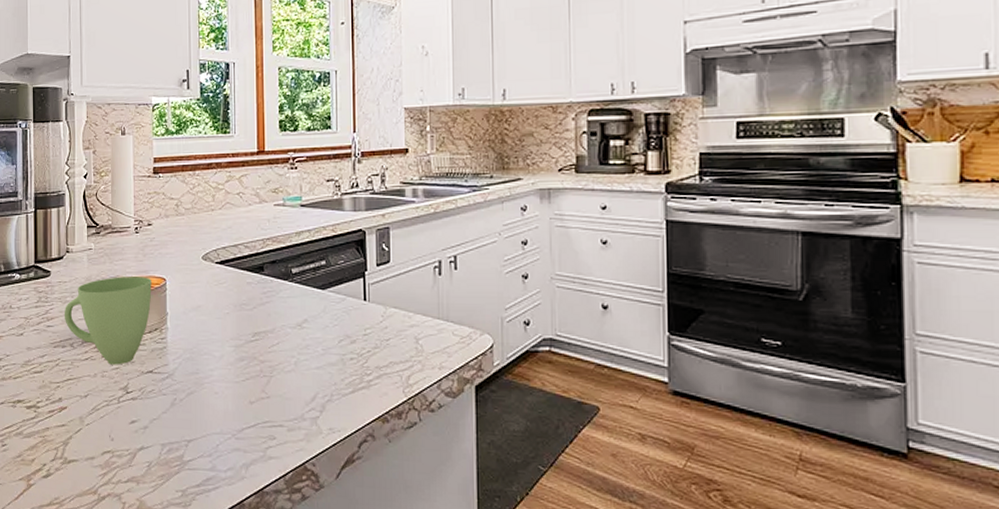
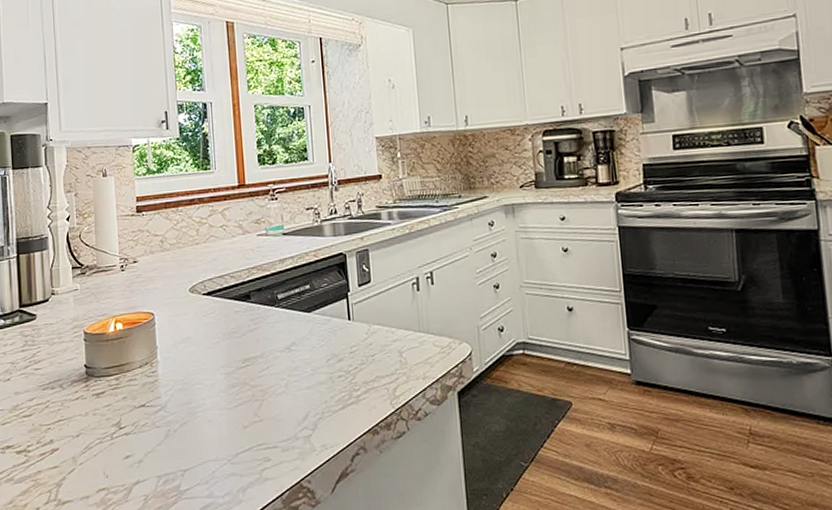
mug: present [64,277,152,365] -> none [51,313,141,402]

